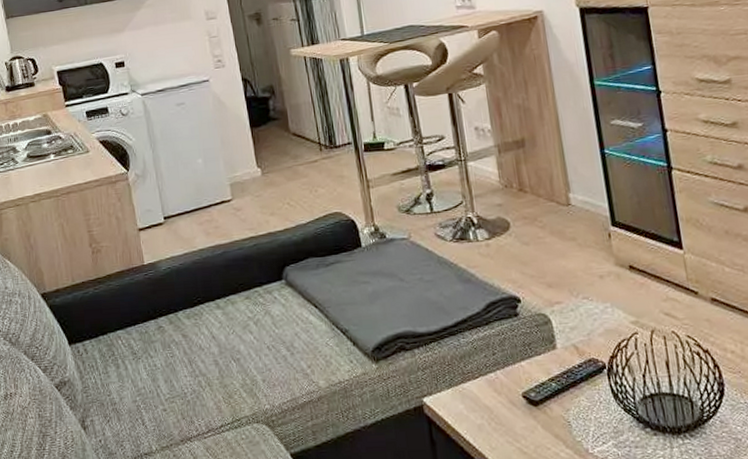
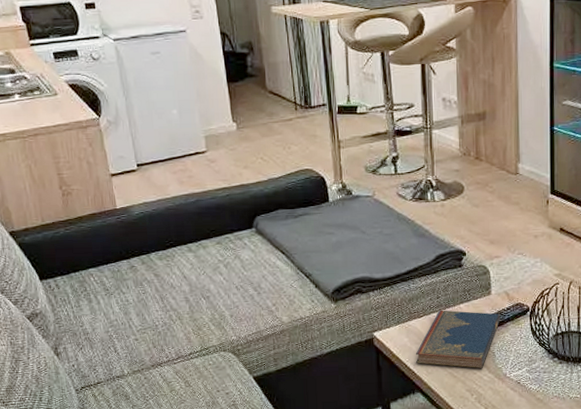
hardcover book: none [474,369,572,442] -> present [416,310,500,368]

